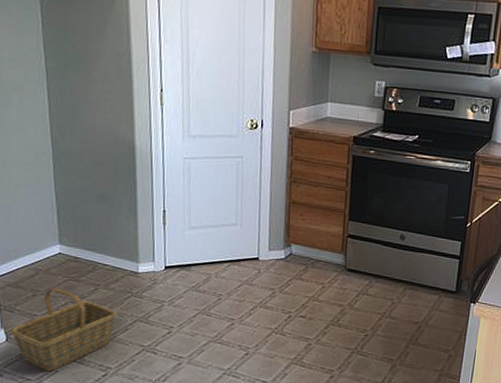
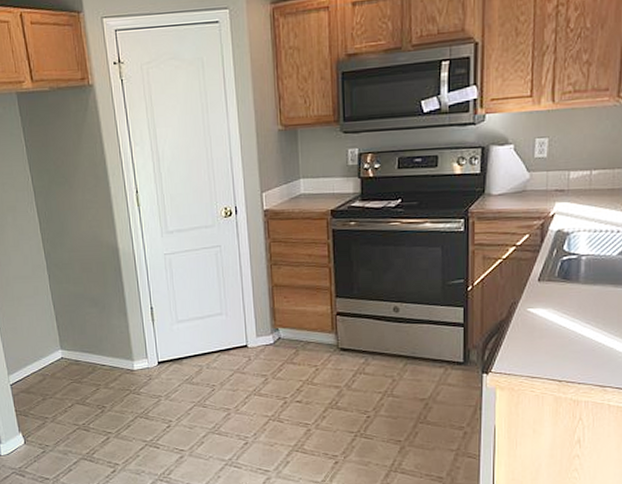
basket: present [11,288,118,371] -> none [27,391,119,470]

